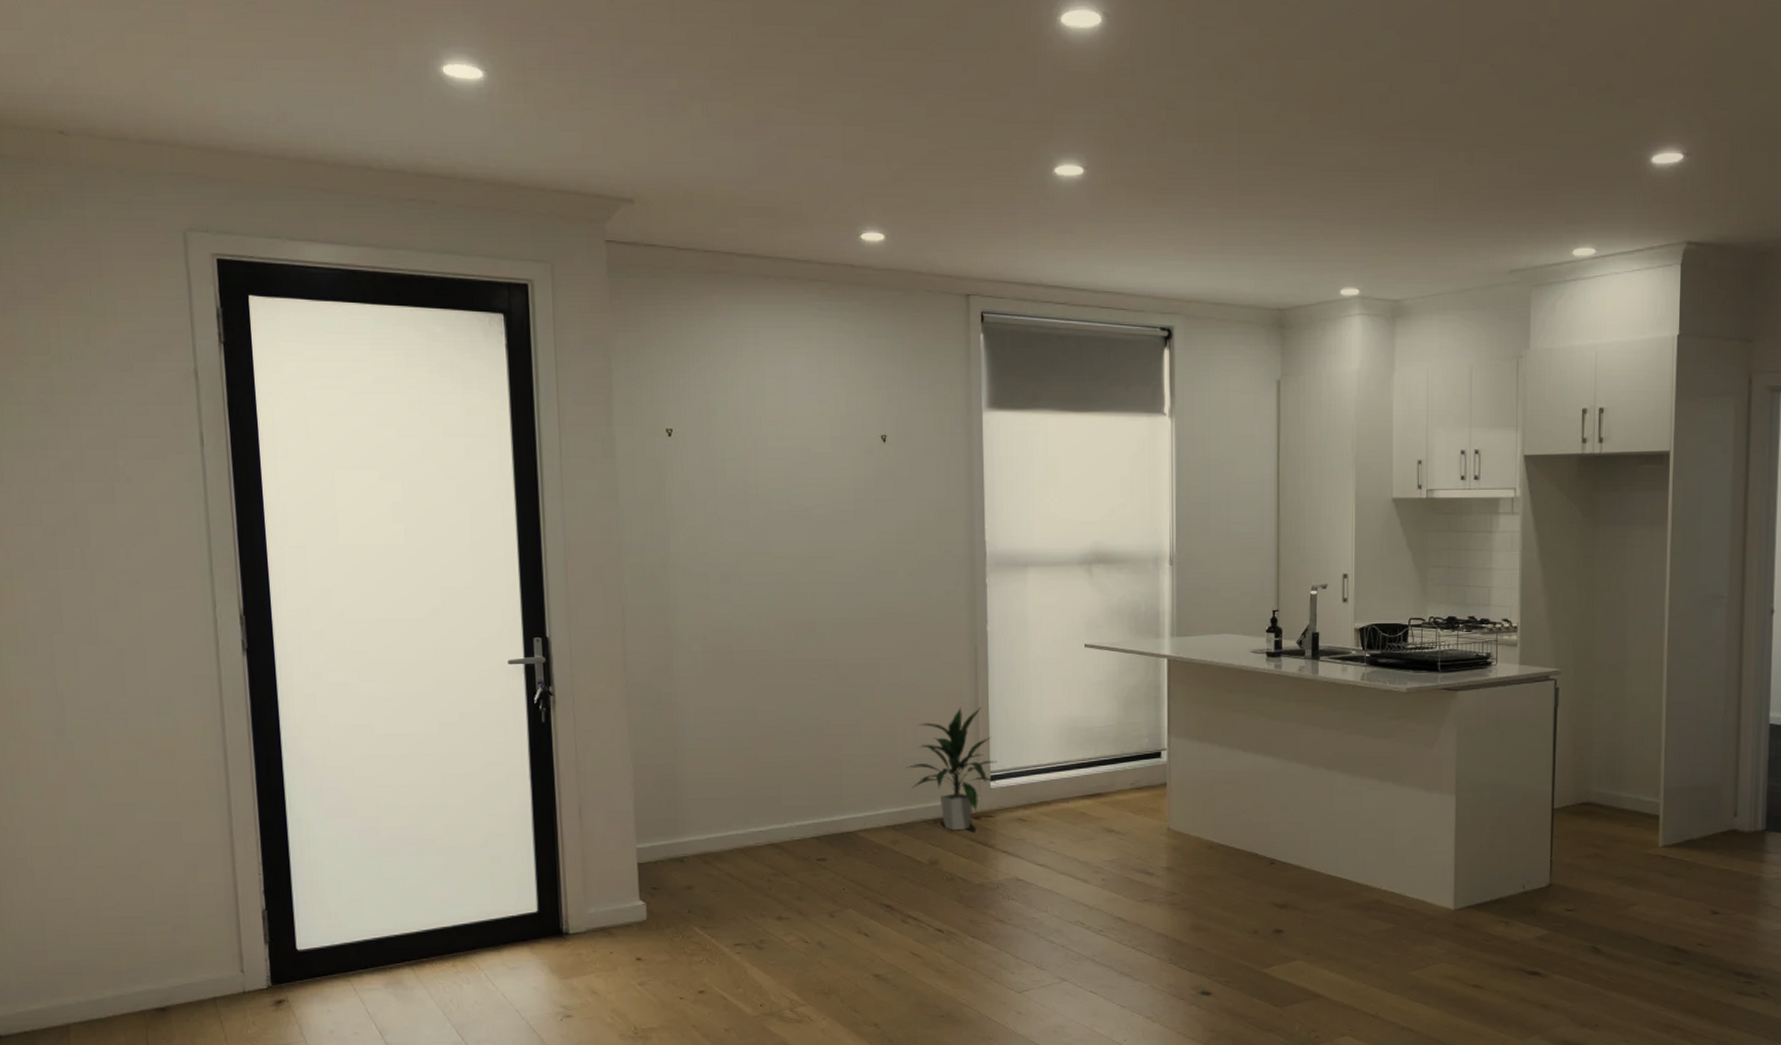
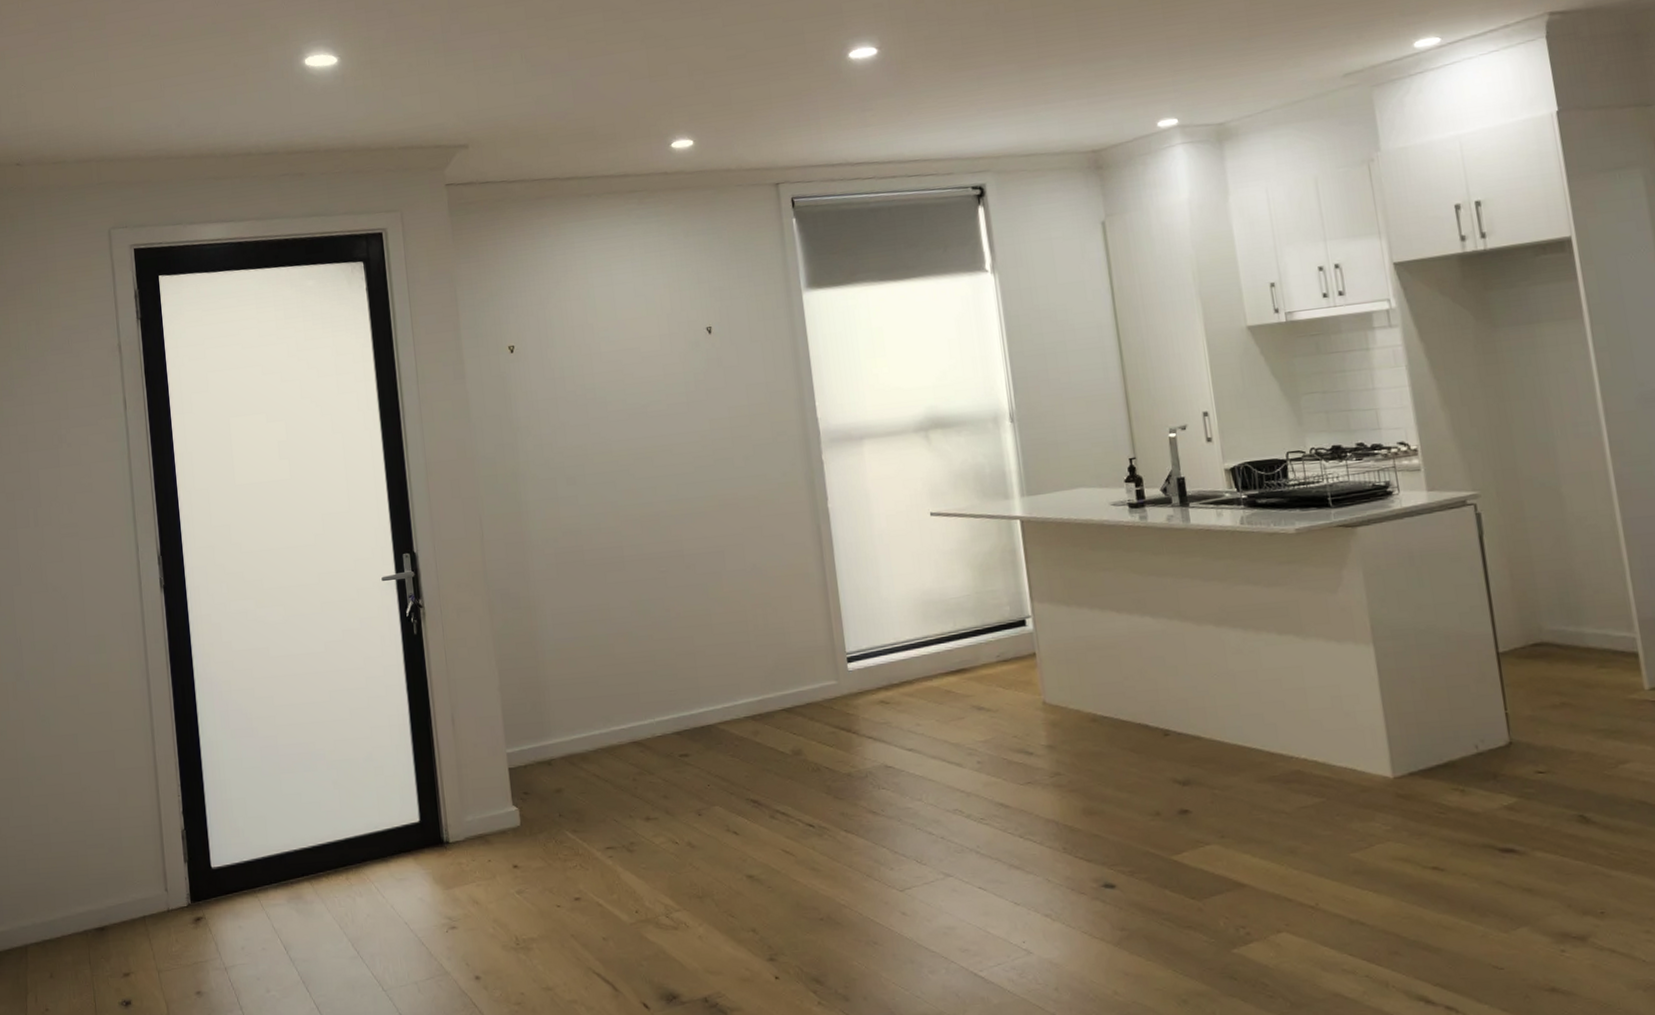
indoor plant: present [907,706,999,831] -> none [761,586,857,719]

